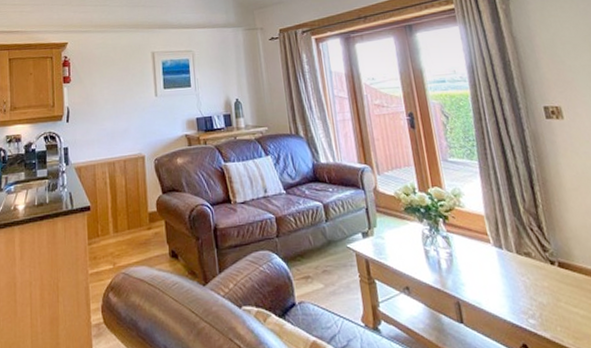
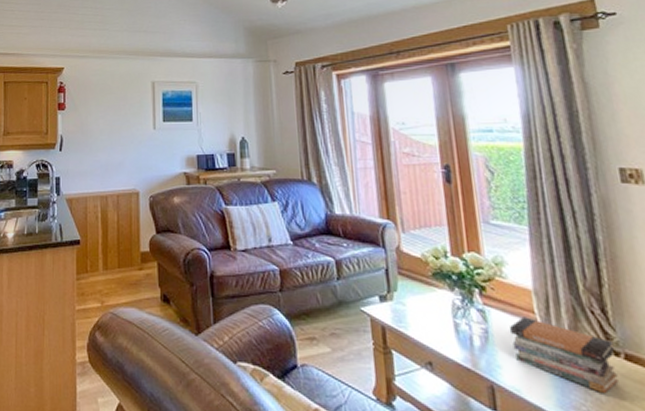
book stack: none [468,239,555,298] -> present [509,317,619,394]

